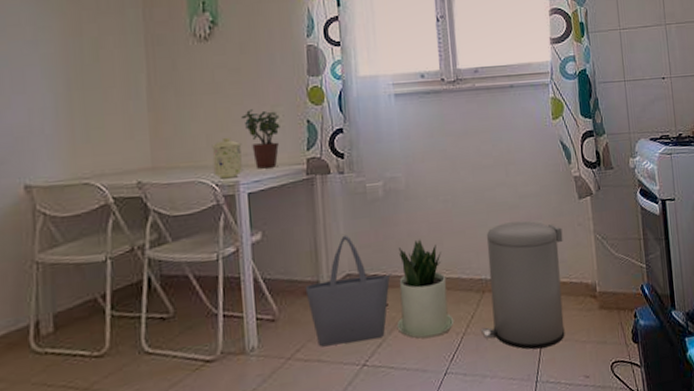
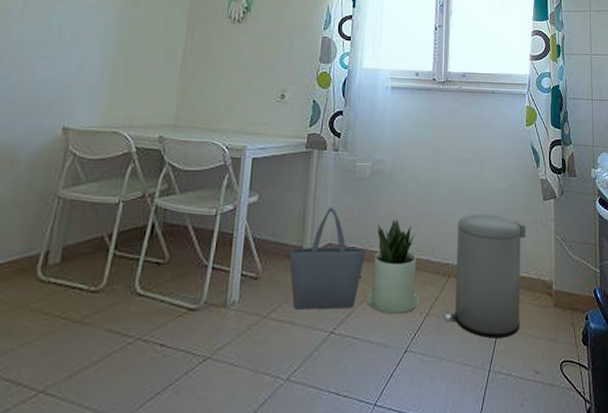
mug: present [211,137,242,179] -> none [226,106,254,143]
potted plant: present [241,109,280,169] -> none [258,85,290,138]

